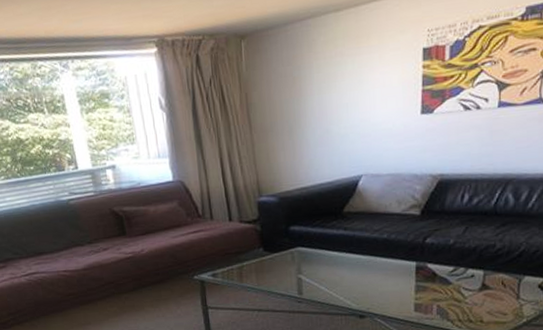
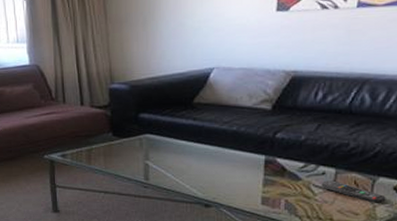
remote control: none [471,282,532,302] -> present [321,180,386,203]

